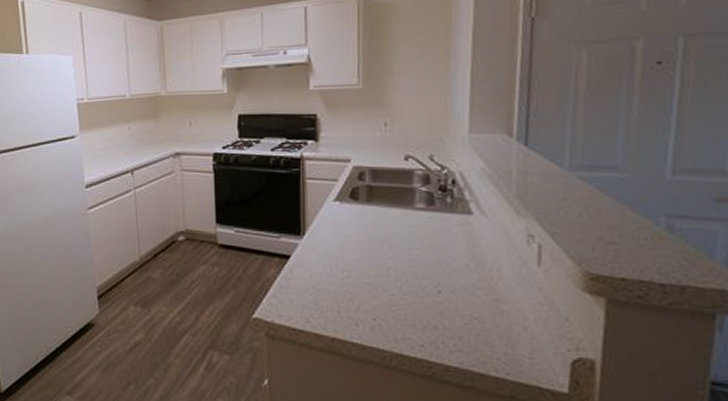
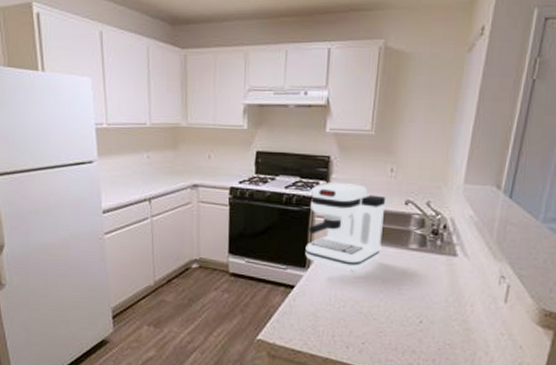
coffee maker: none [298,141,383,236] -> present [305,183,386,271]

